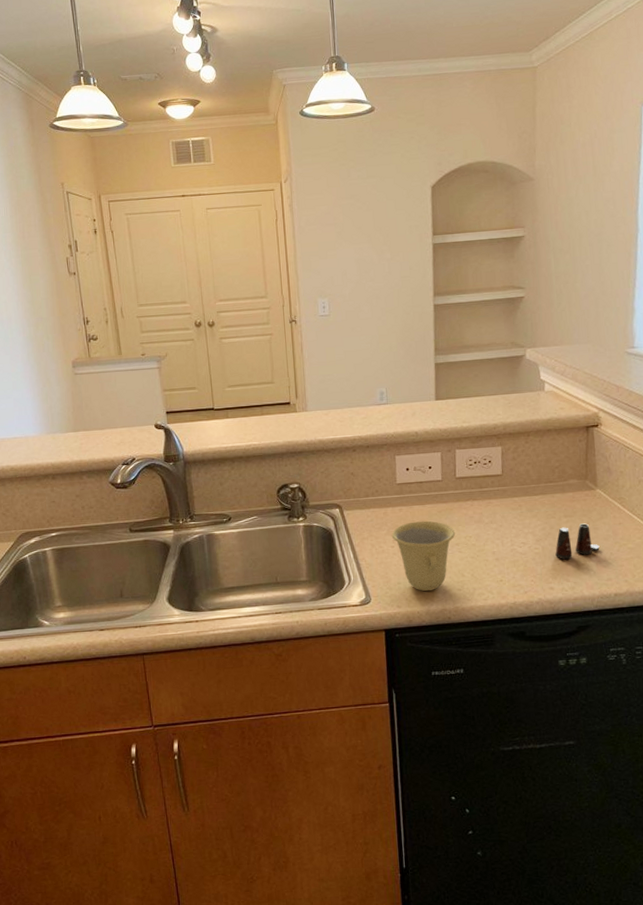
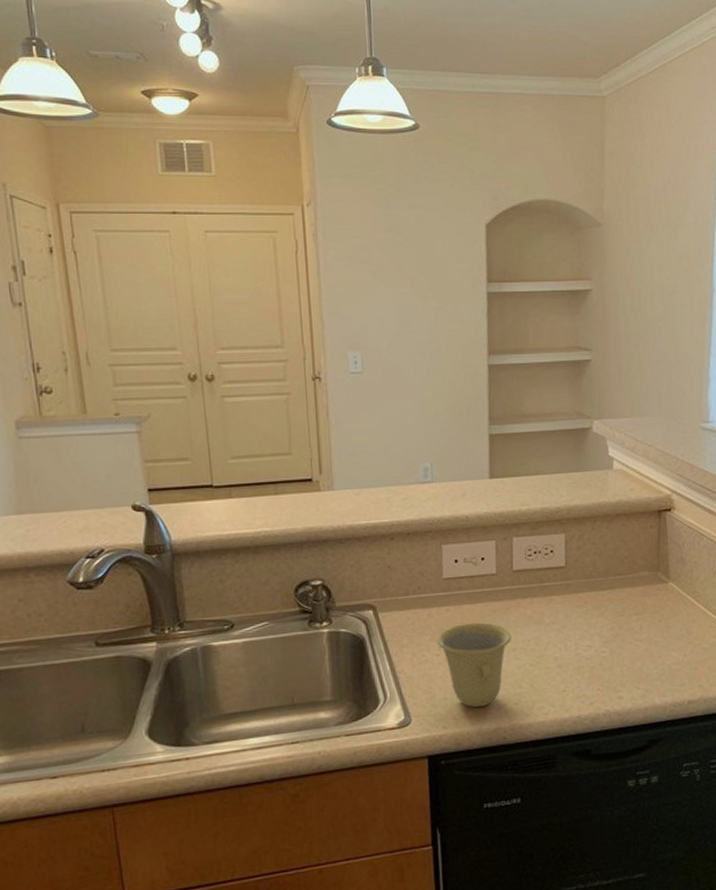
salt shaker: present [555,523,600,560] -> none [624,621,672,664]

